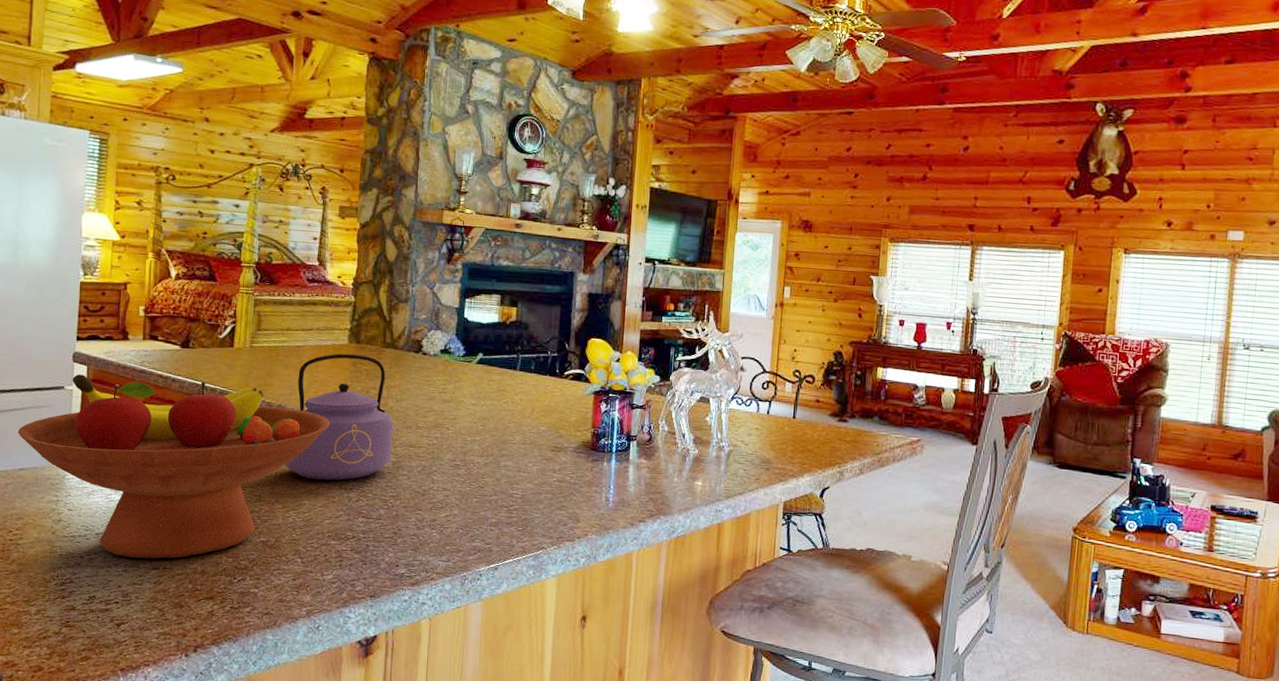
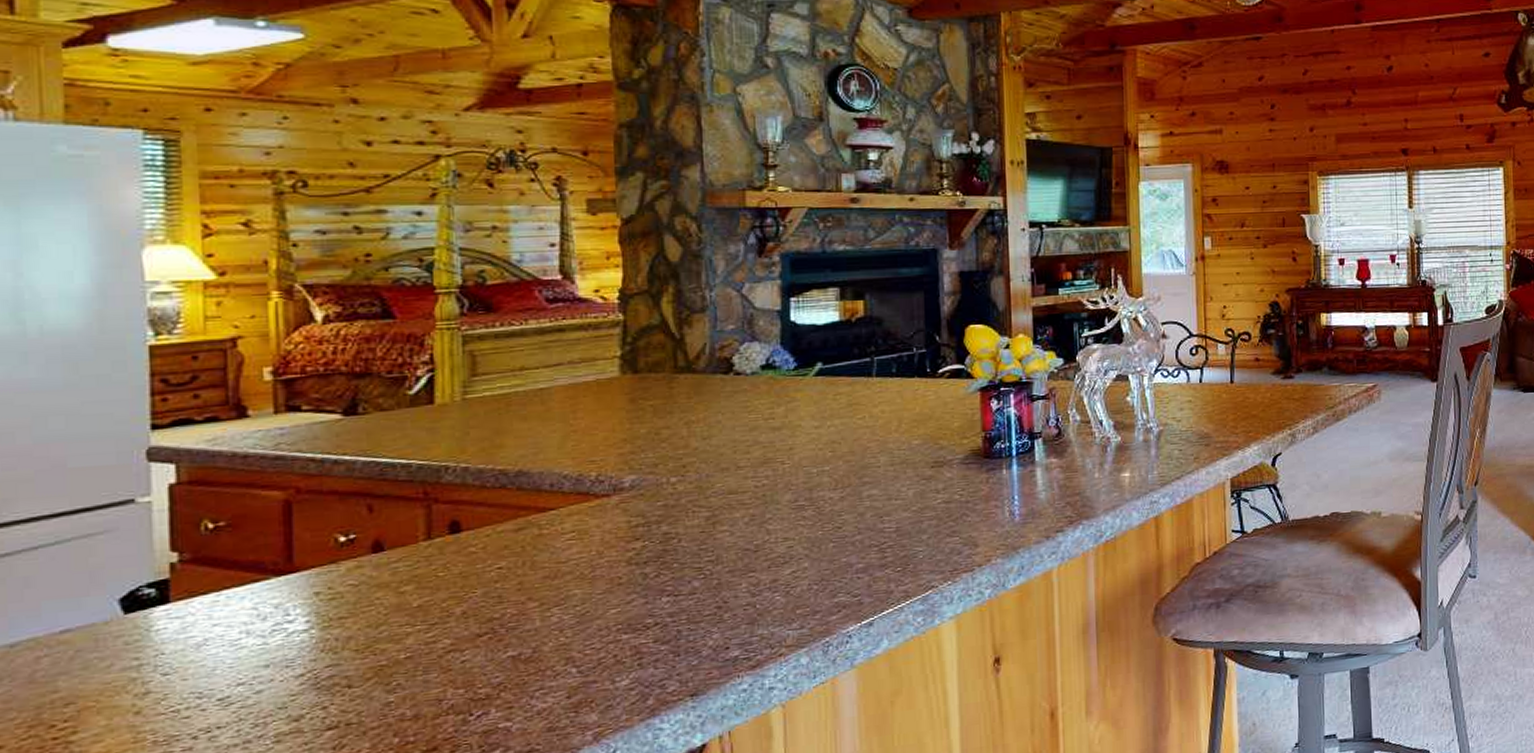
fruit bowl: present [17,374,330,559] -> none [50,453,603,724]
kettle: present [258,353,393,481] -> none [485,387,702,561]

